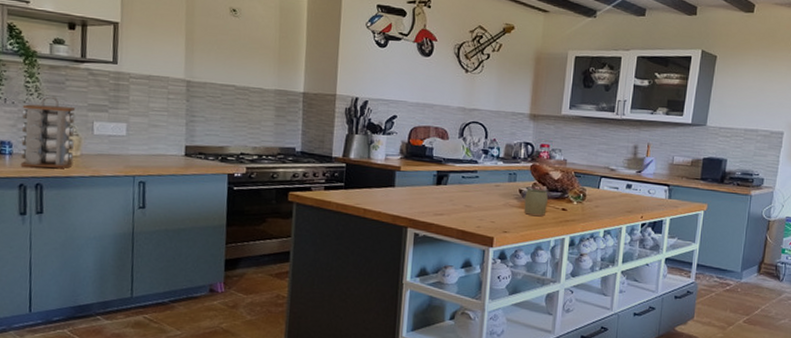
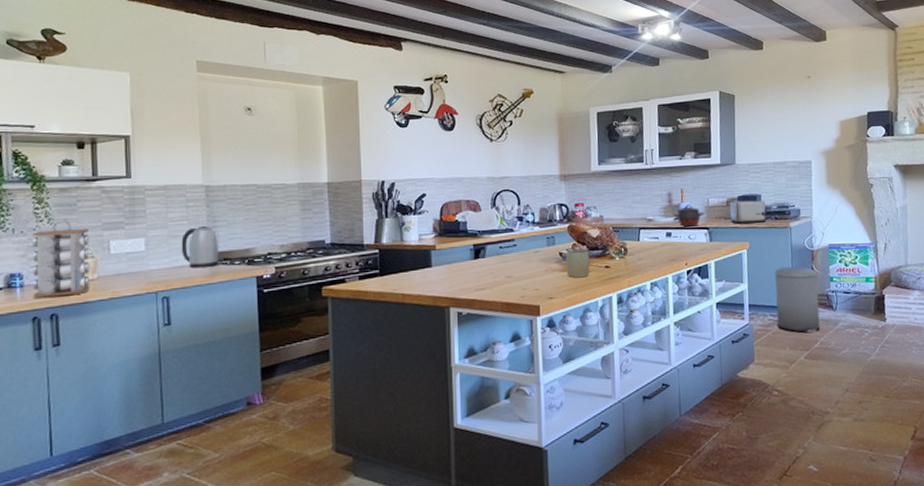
kettle: none [159,118,195,159] -> present [181,225,219,269]
cooking pot: none [636,160,668,182] -> present [673,205,705,227]
toaster: none [692,162,731,188] -> present [729,200,767,225]
pedal bin: none [722,233,770,300] -> present [775,266,820,334]

